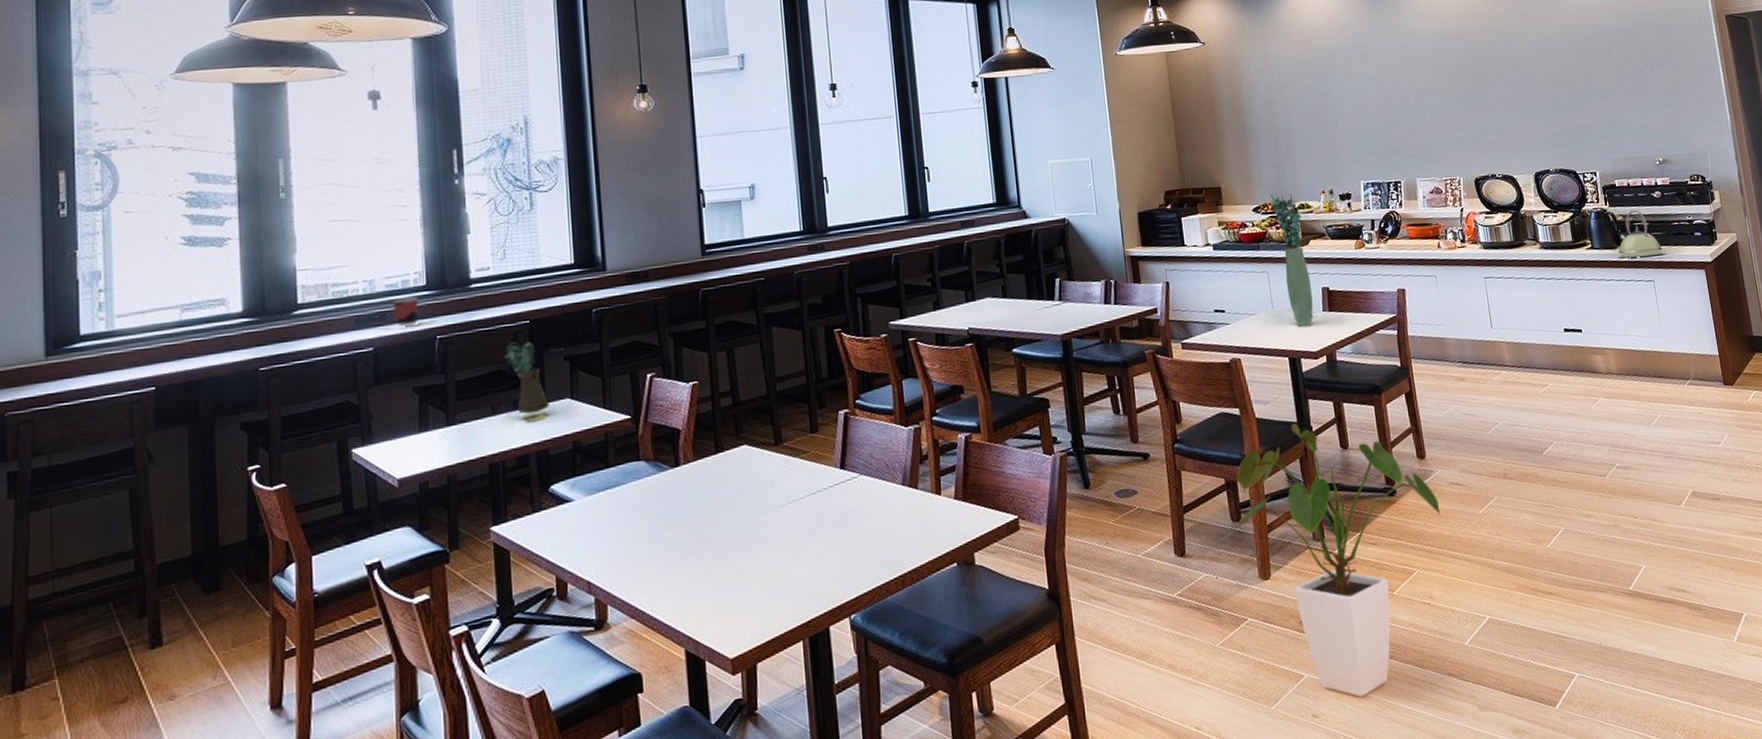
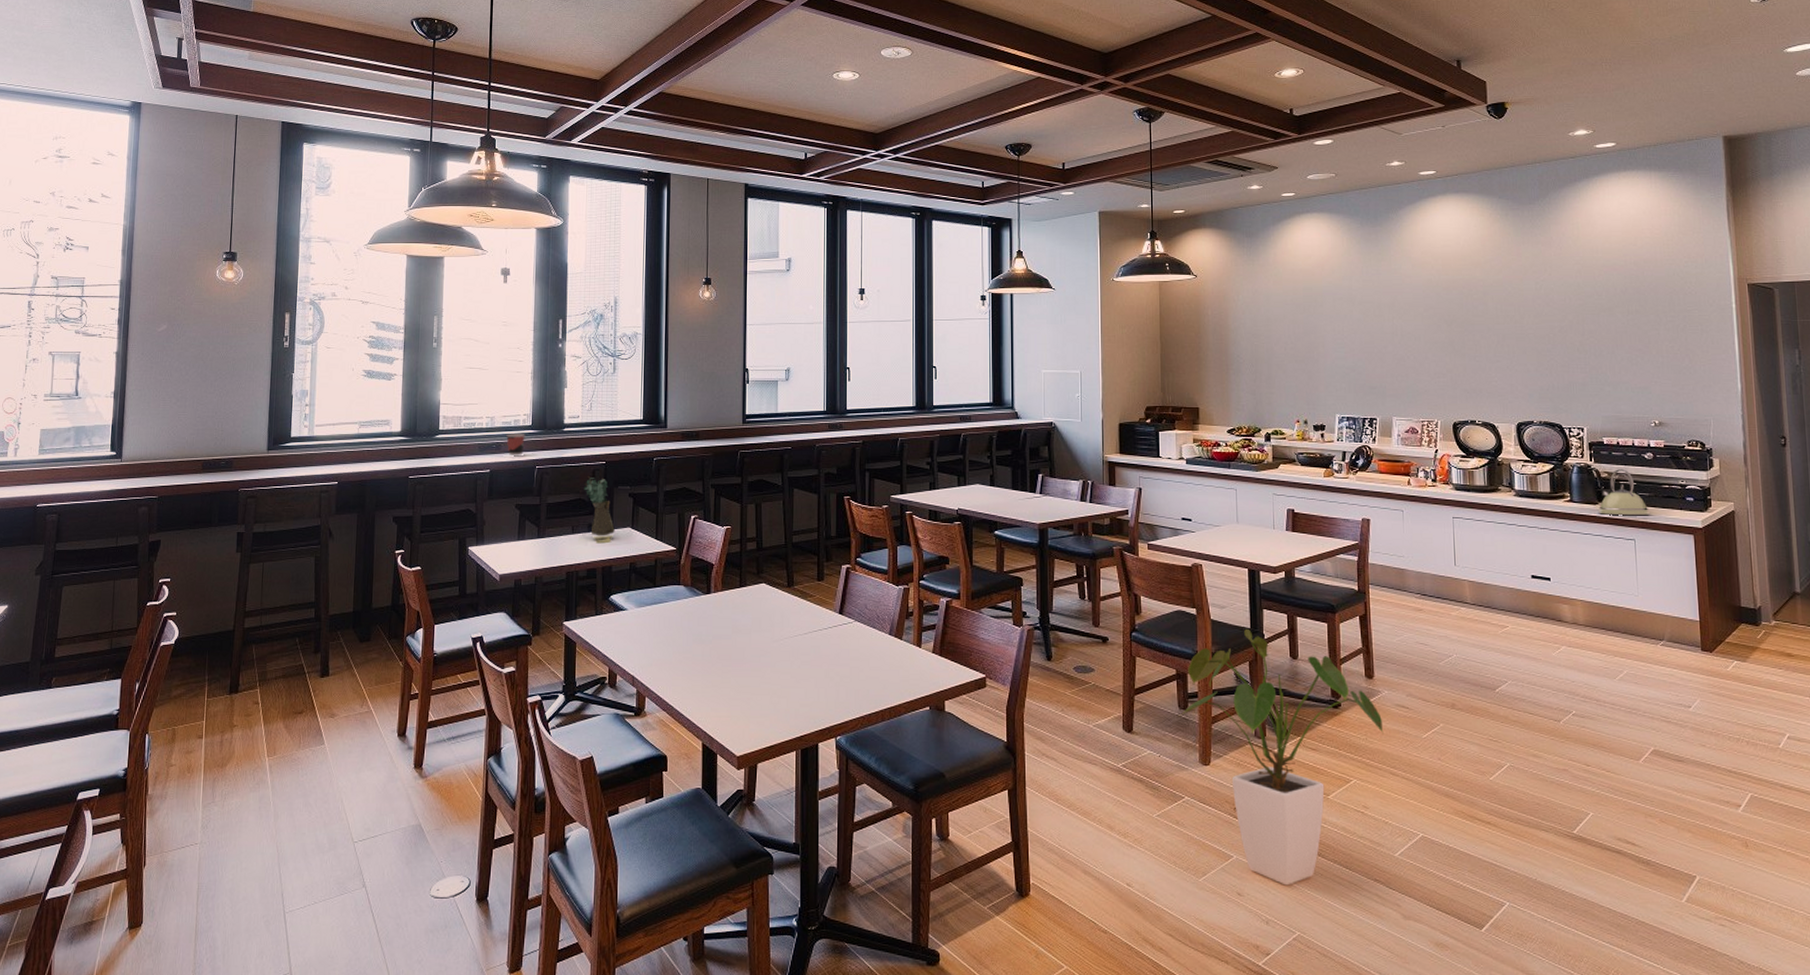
vase: present [1270,194,1314,328] -> none [1245,419,1277,543]

